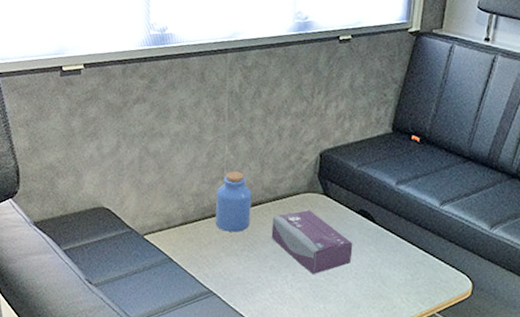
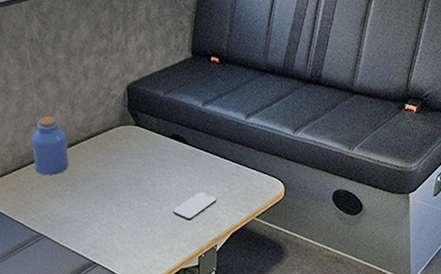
tissue box: present [271,210,353,275] -> none [90,142,171,203]
smartphone: none [350,275,398,304] -> present [173,192,217,221]

